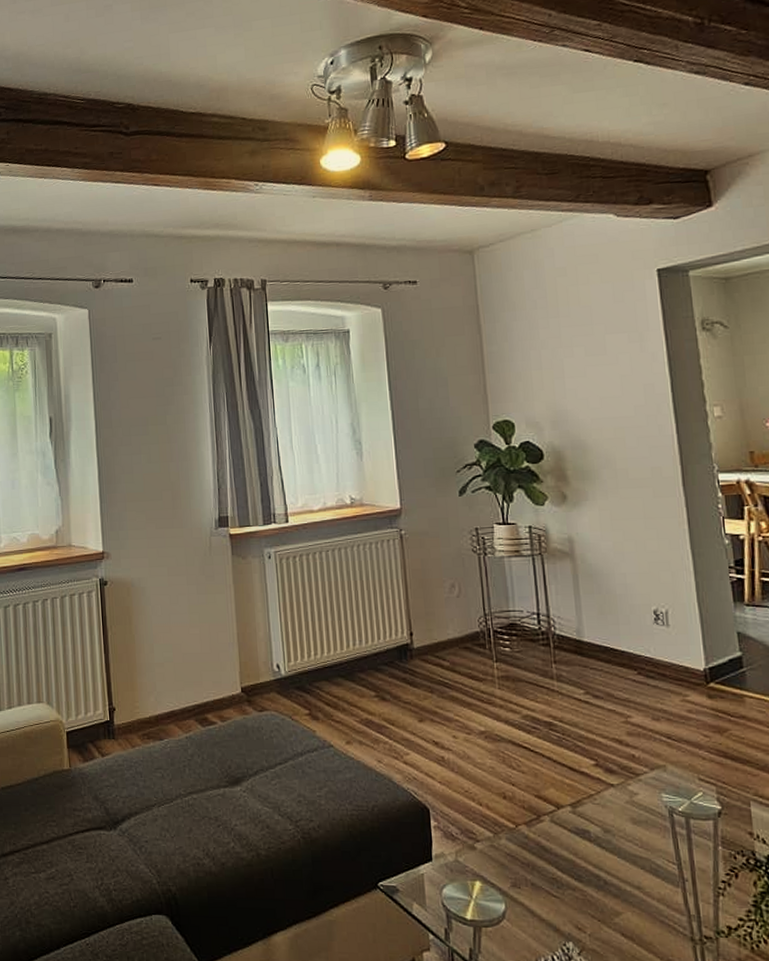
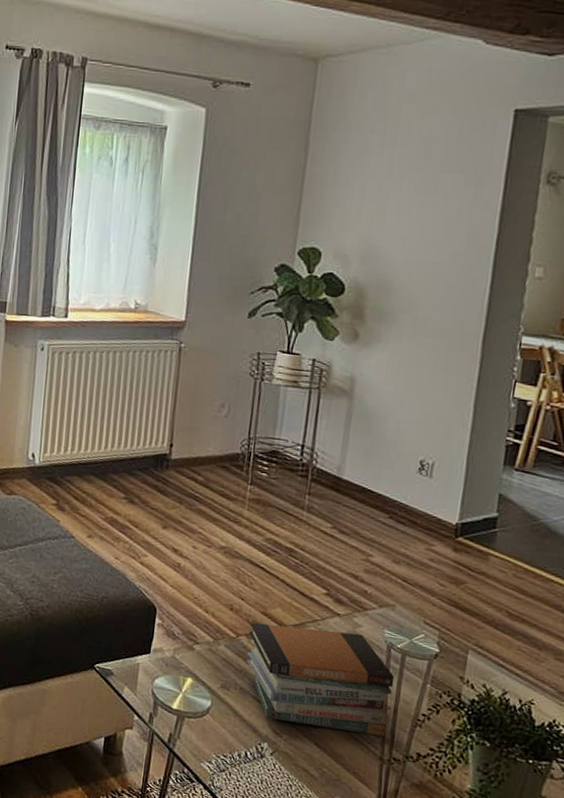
book stack: none [526,803,690,914] -> present [246,622,395,737]

